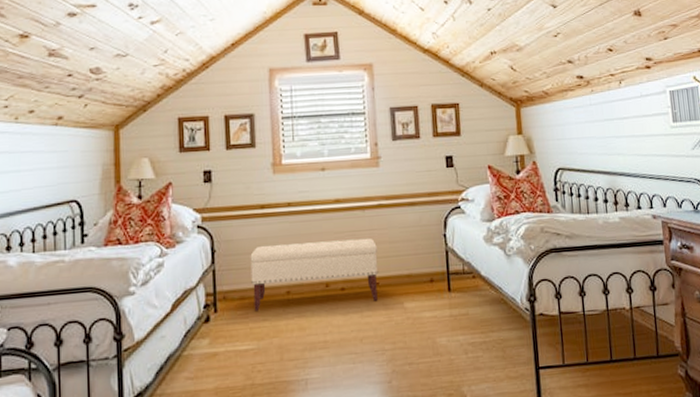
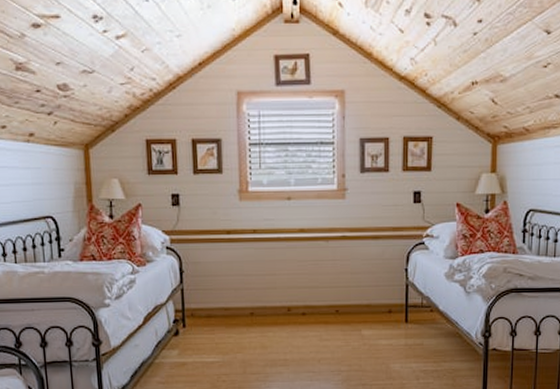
bench: present [250,238,379,311] -> none [216,268,339,329]

